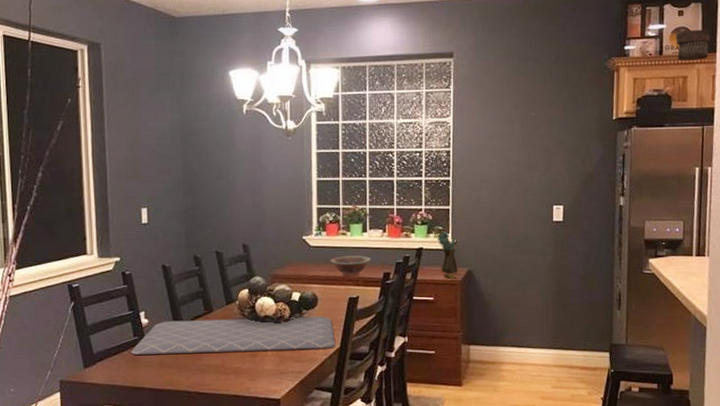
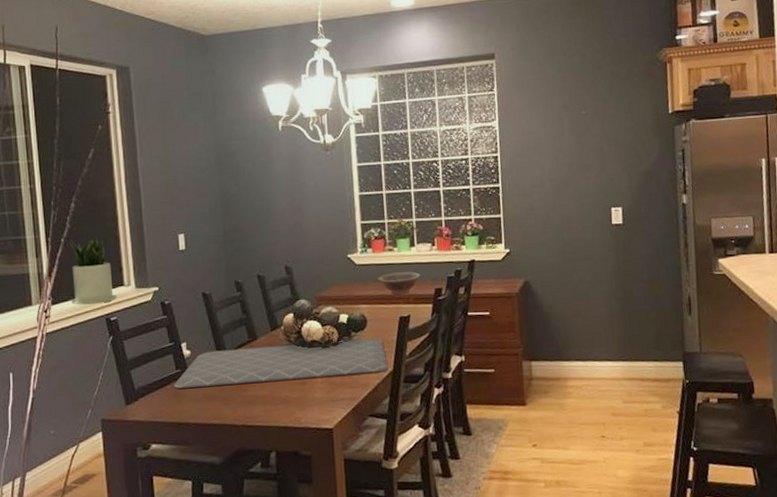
planter: none [35,205,80,271] -> present [69,236,117,305]
vase: present [436,230,458,279] -> none [488,240,514,292]
decorative box: present [675,29,711,61] -> none [729,13,768,48]

